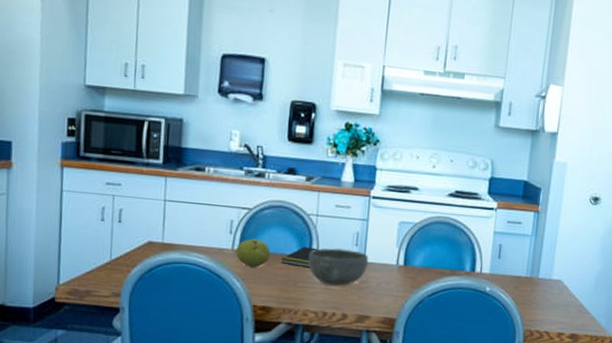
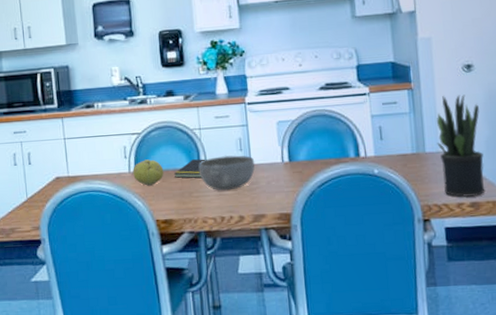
potted plant: none [549,223,597,329] -> present [437,94,485,198]

